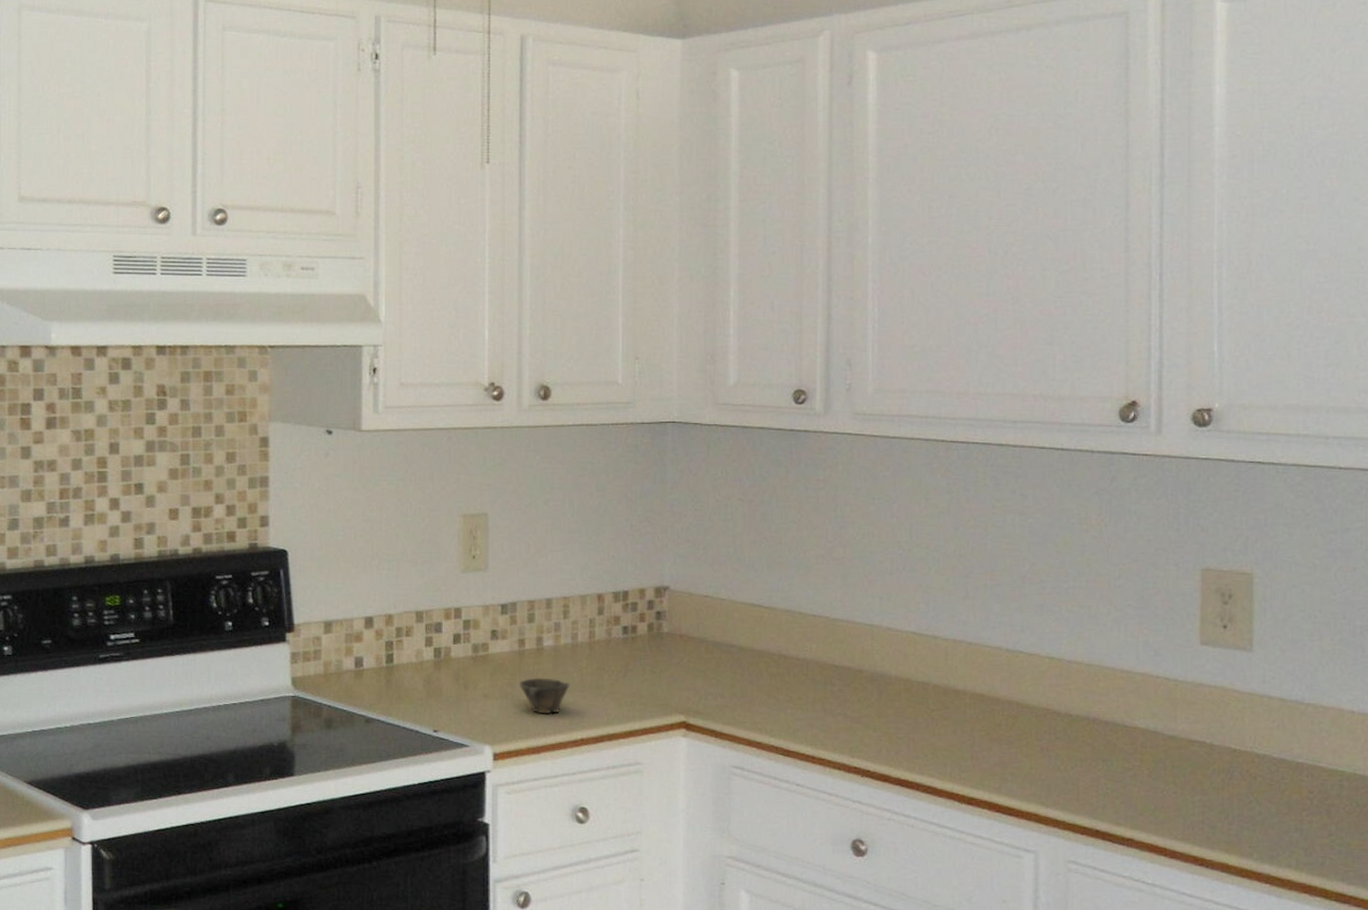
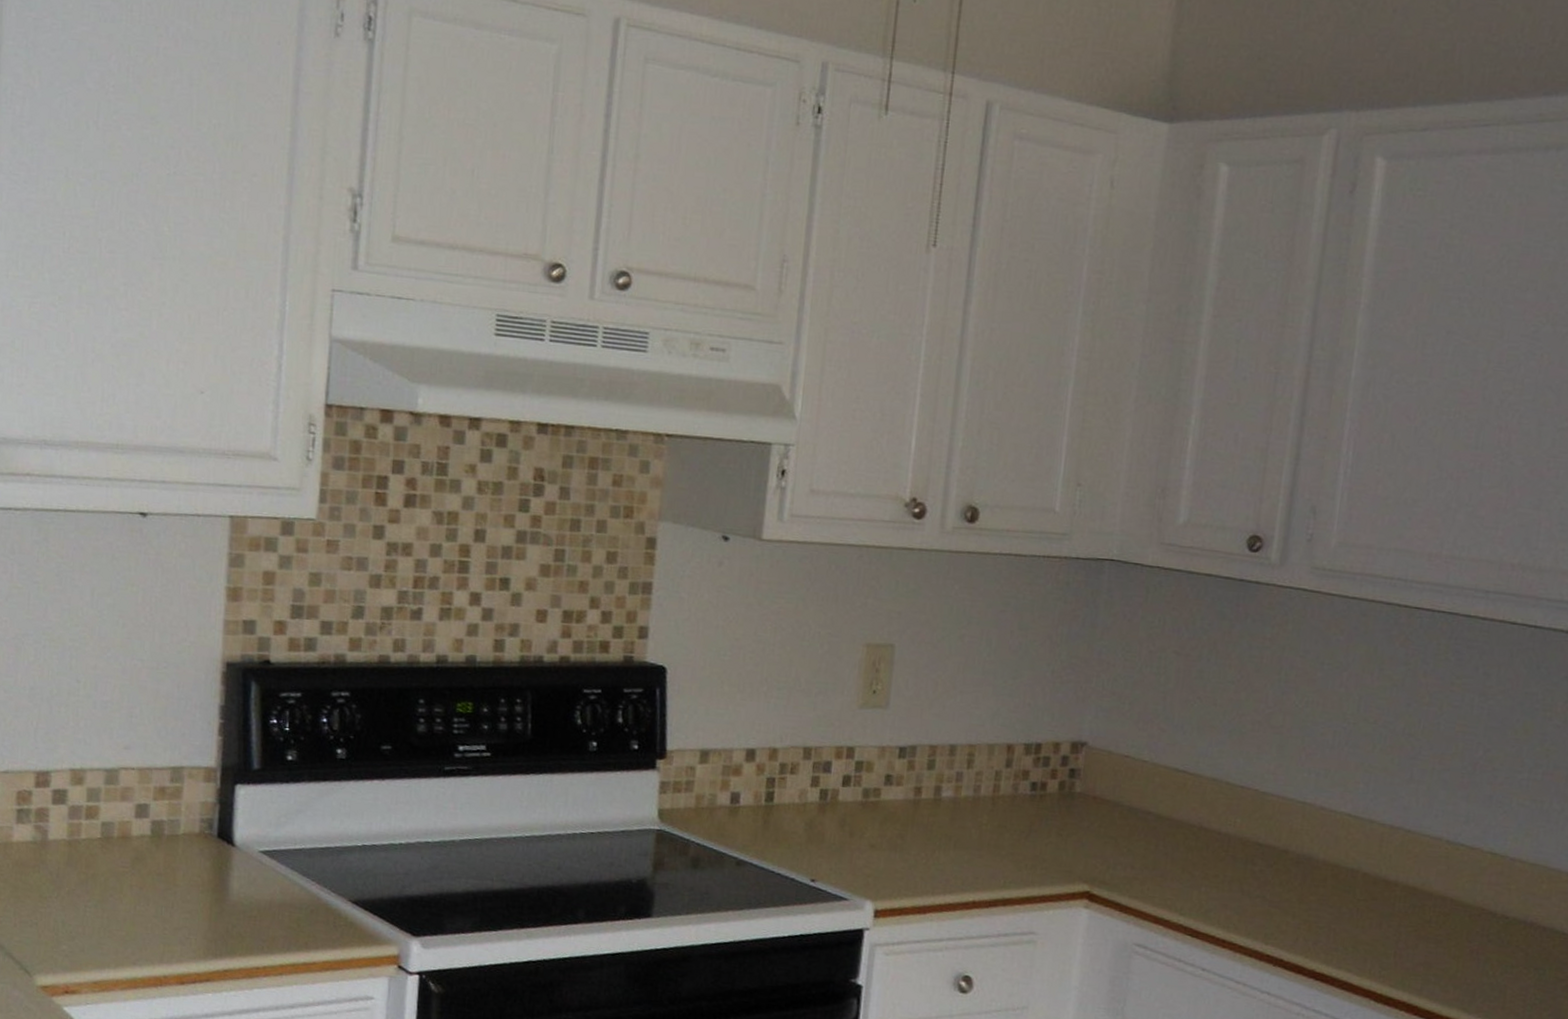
cup: present [518,677,570,714] -> none [910,831,967,872]

